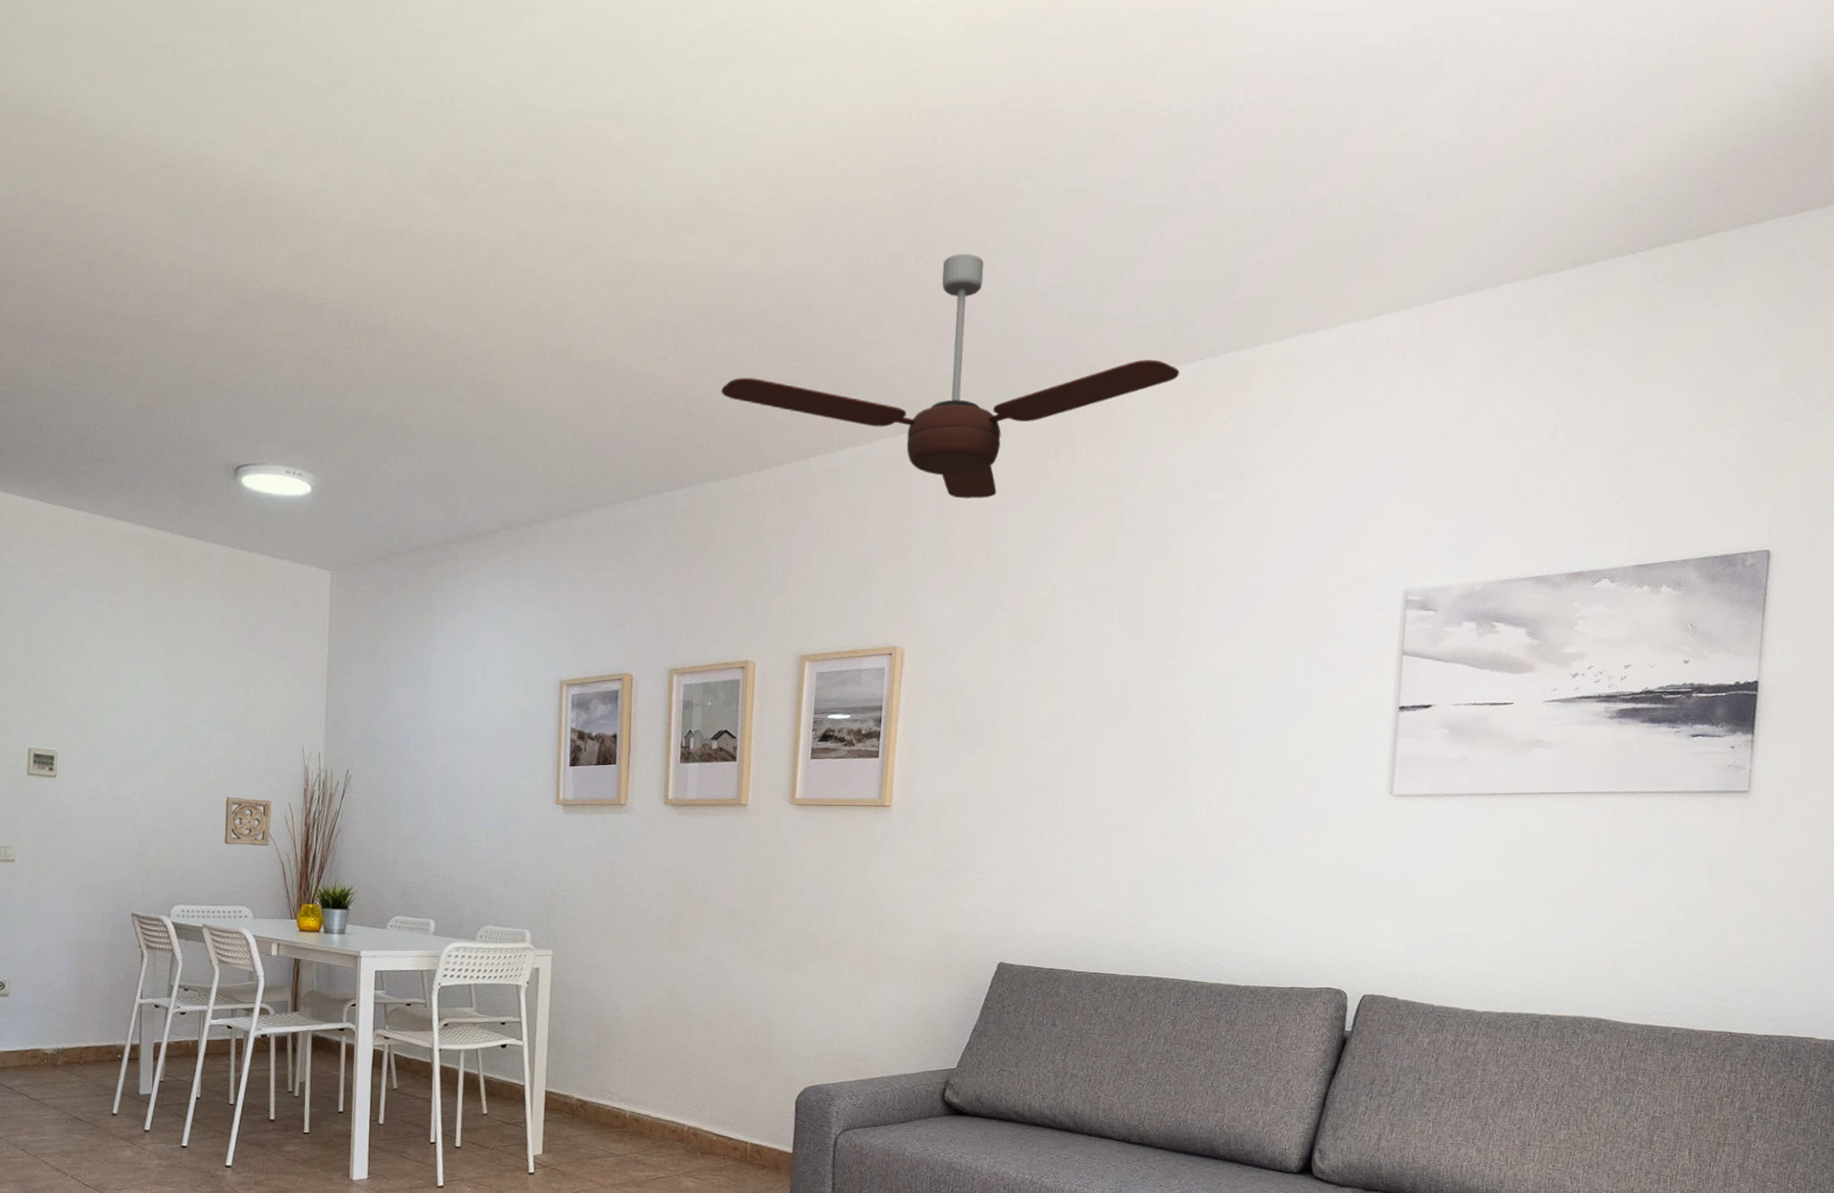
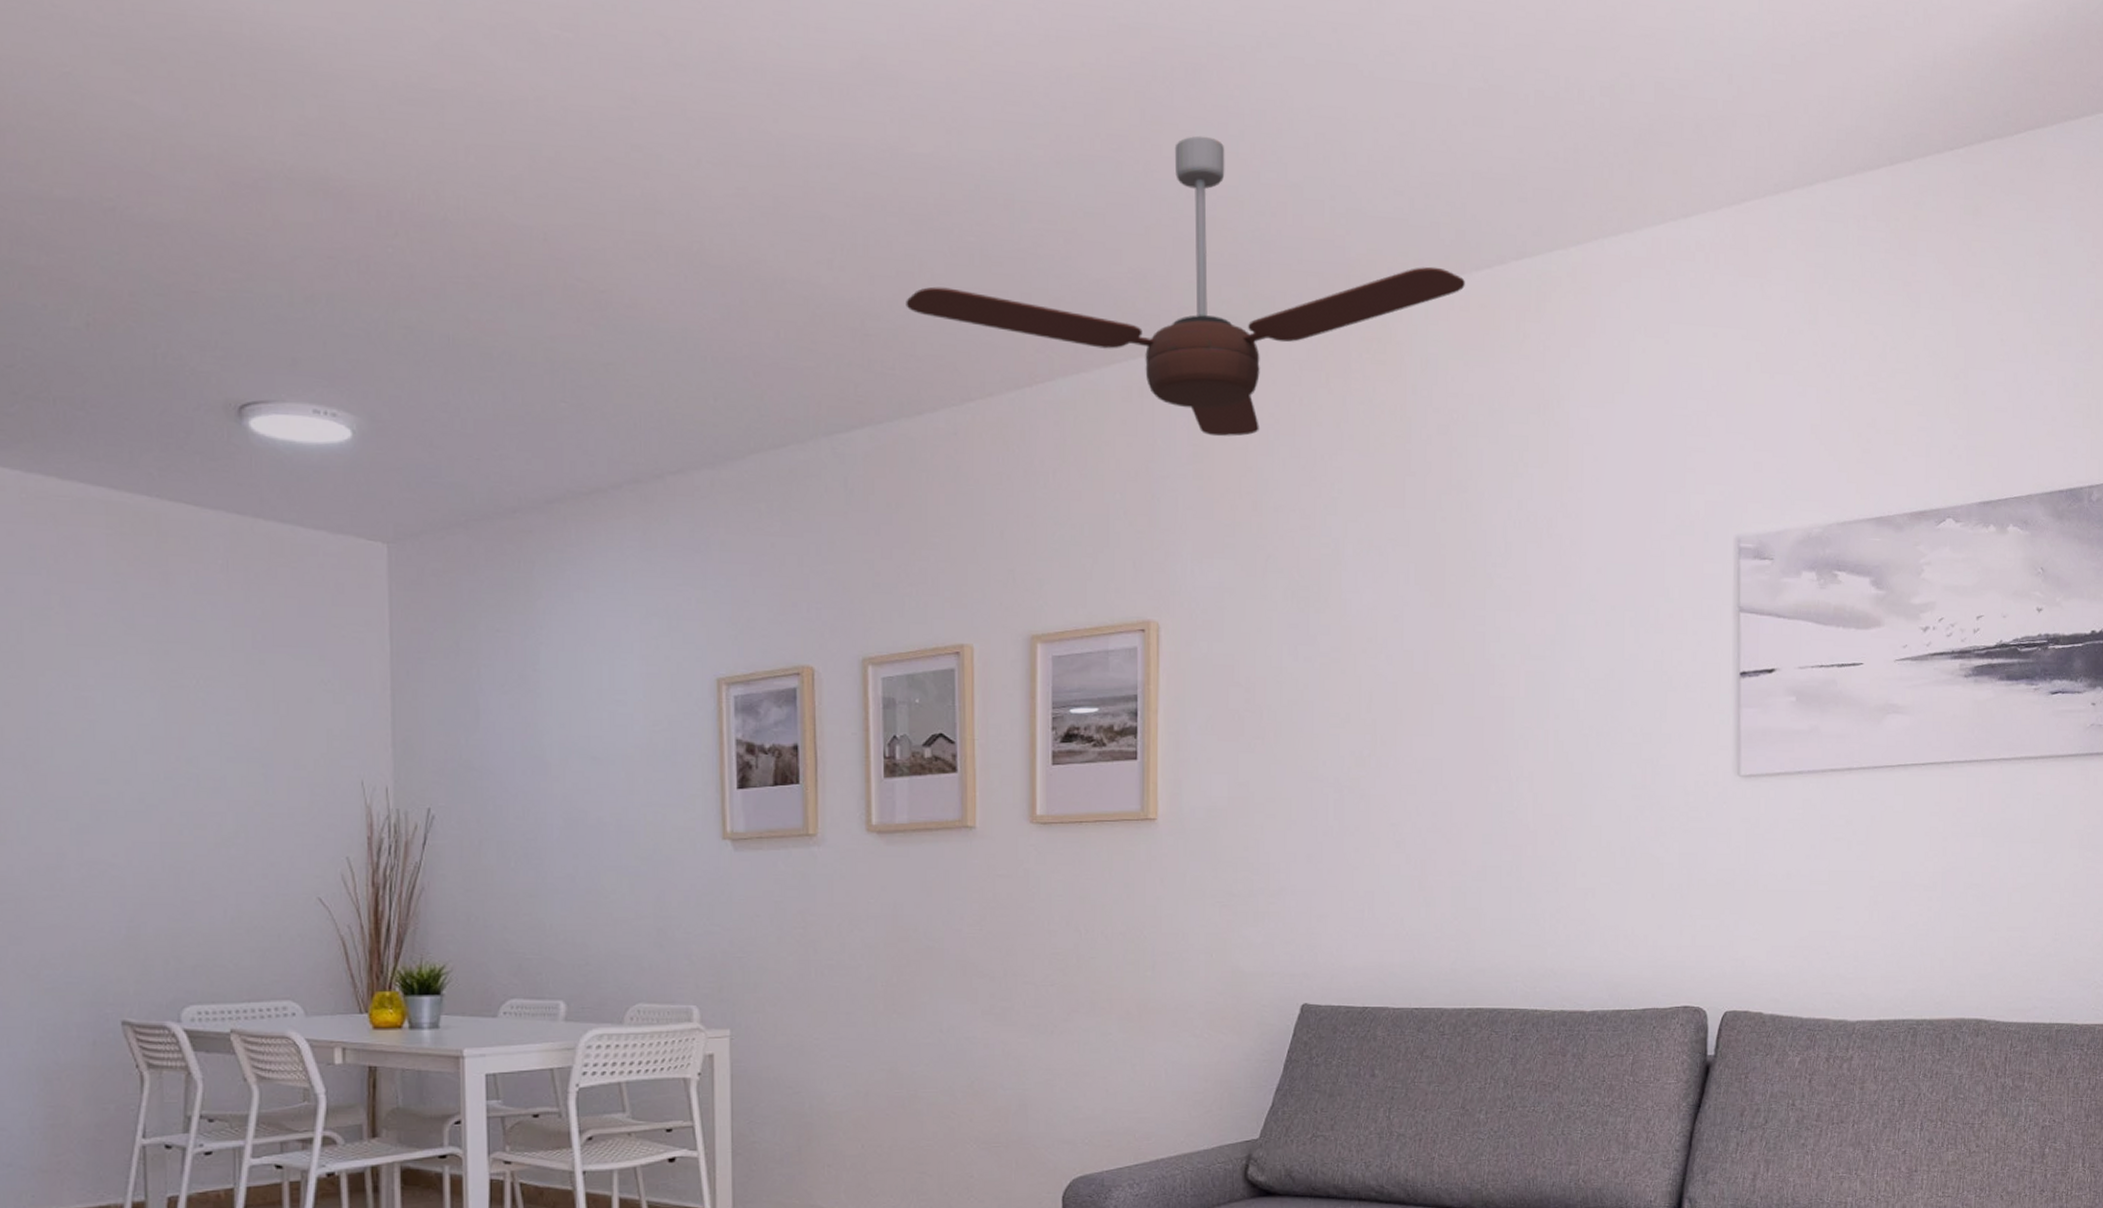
wall ornament: present [225,797,272,847] -> none [253,853,322,918]

